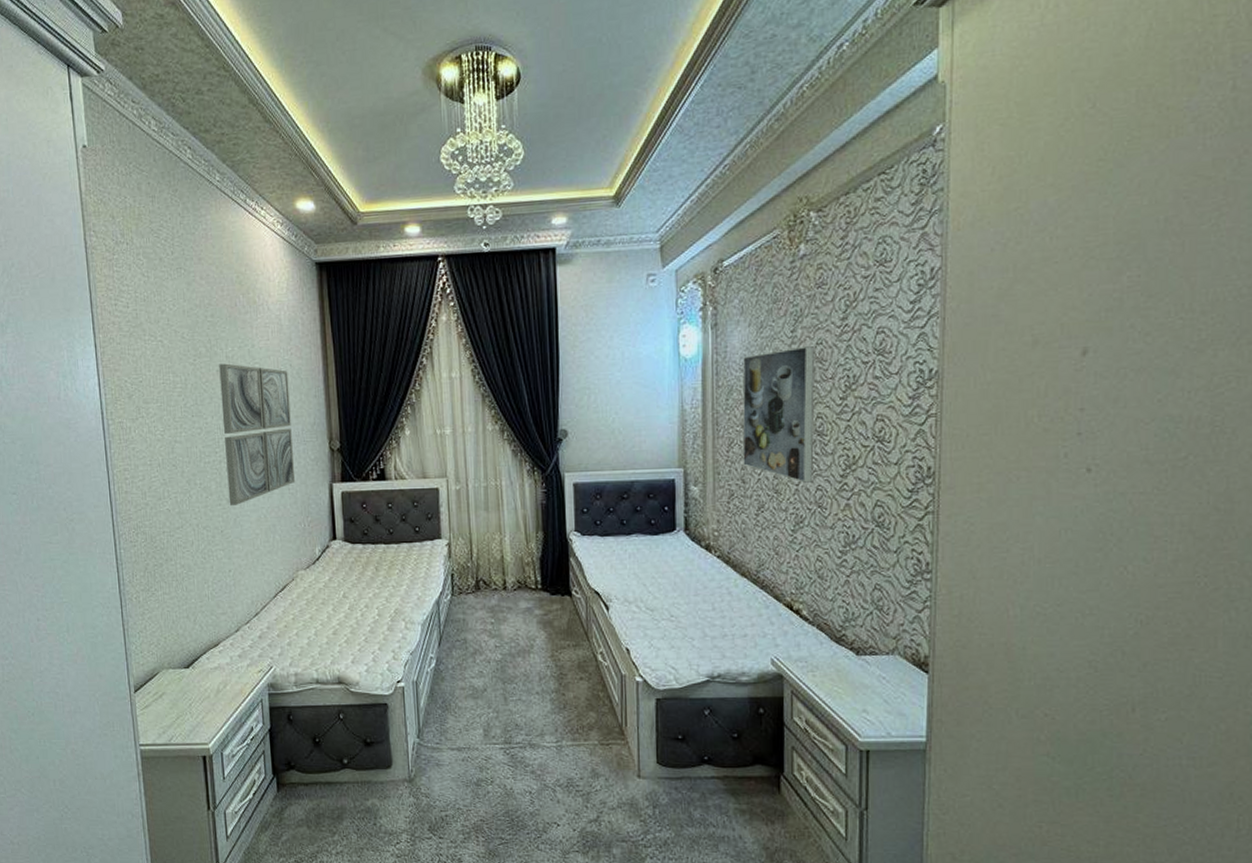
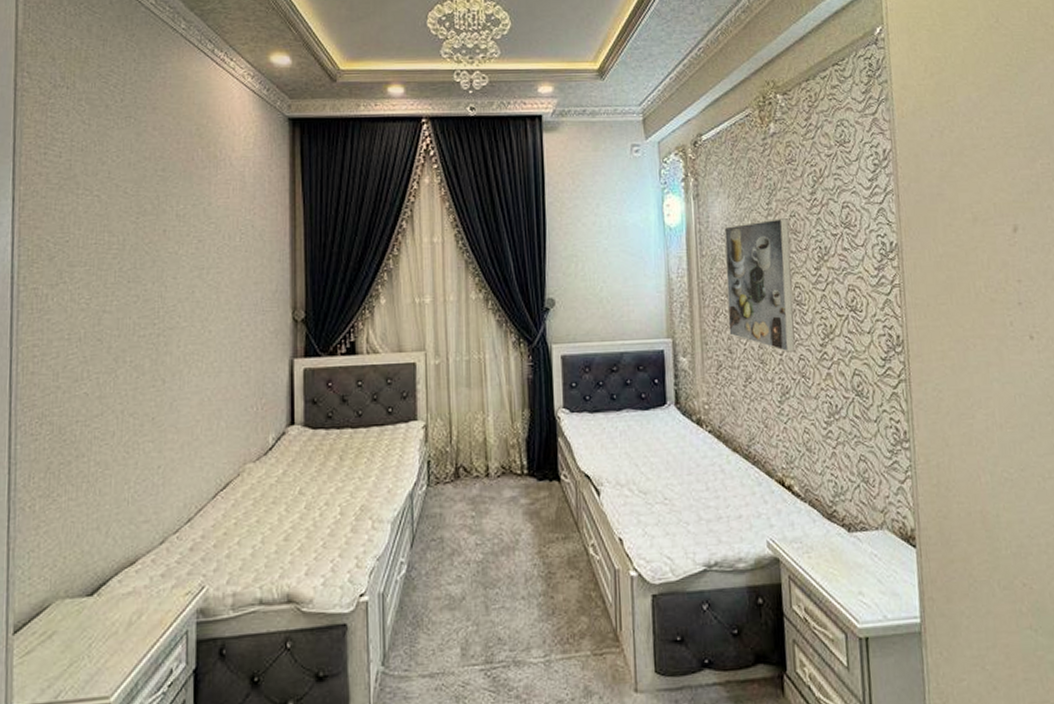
wall art: present [219,363,296,505] -> none [165,222,250,387]

